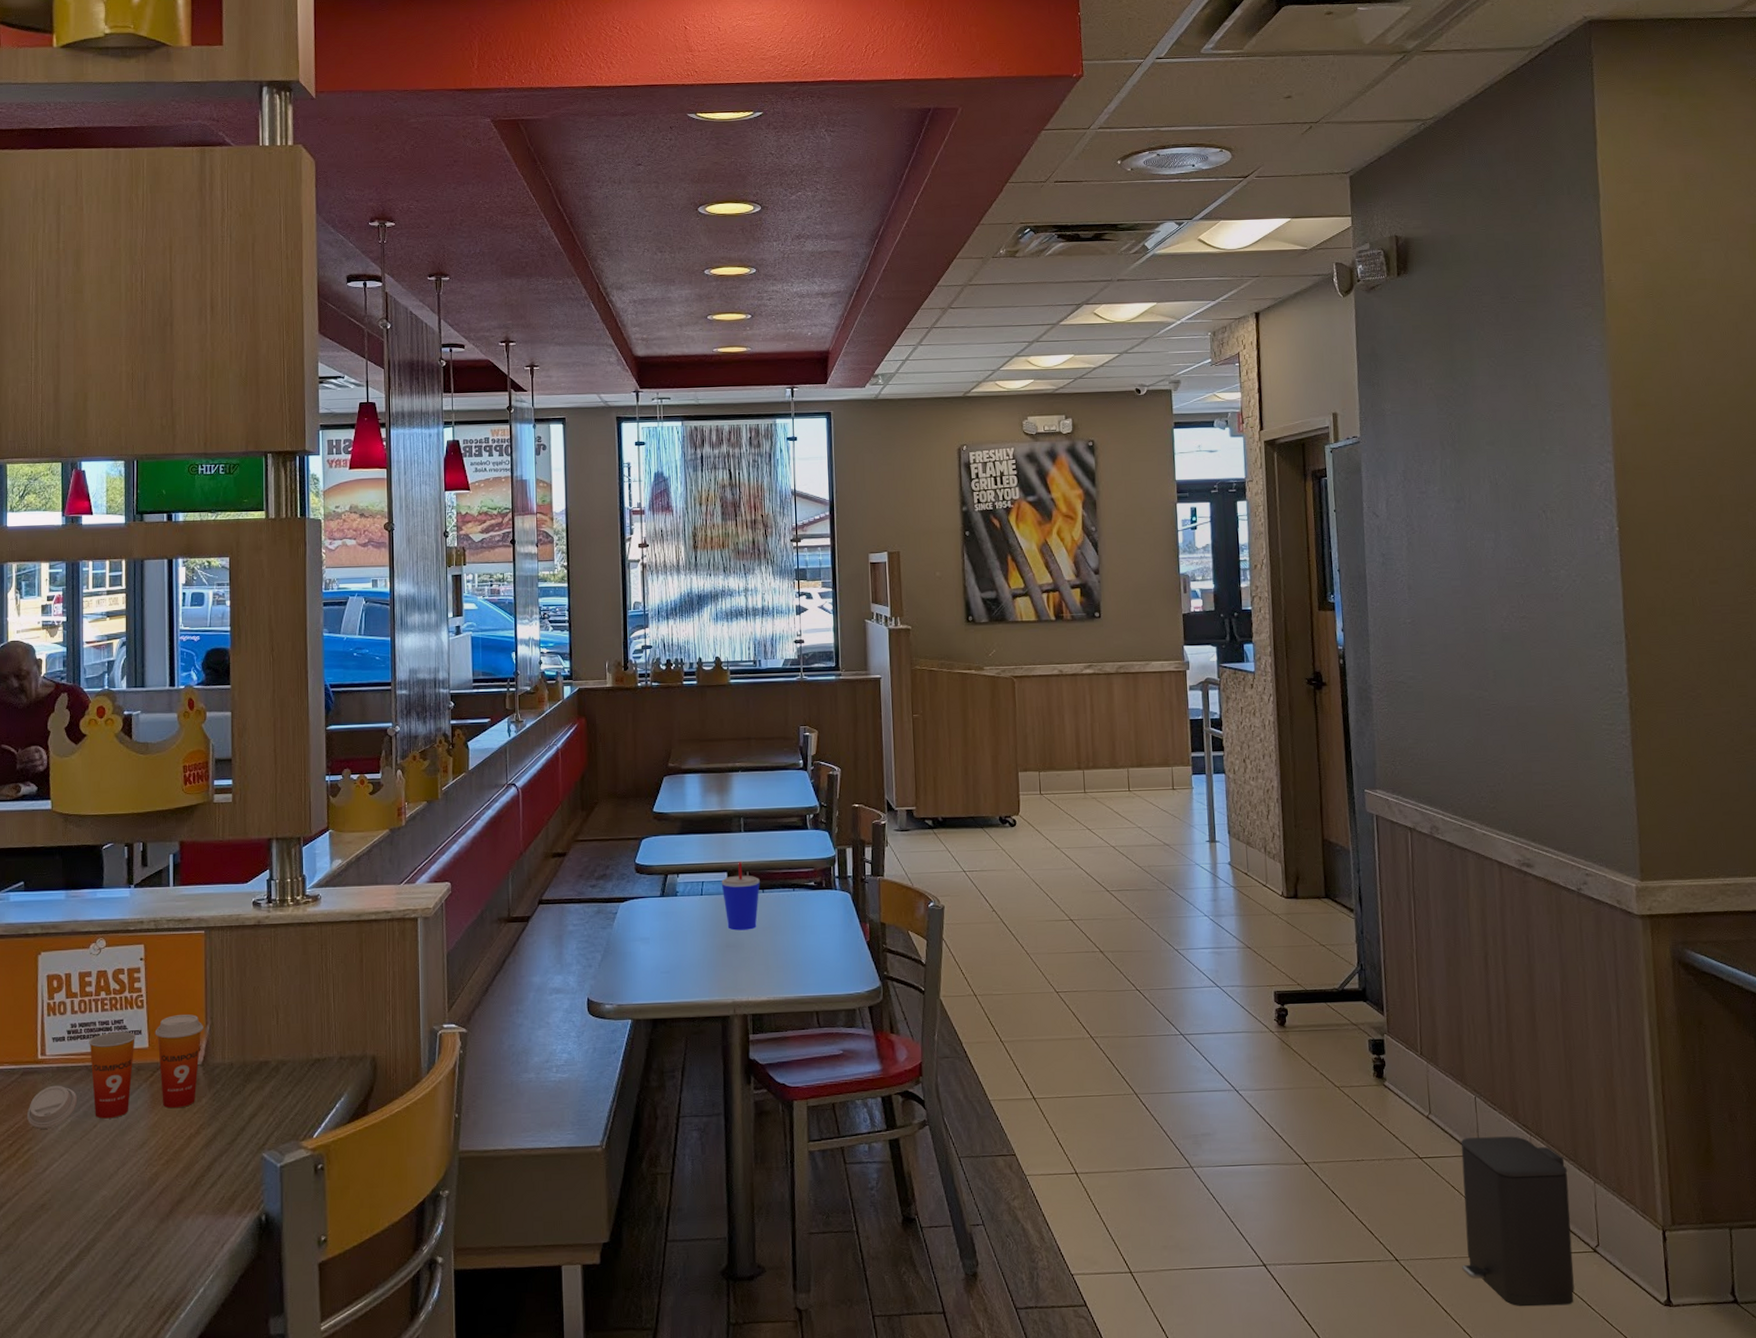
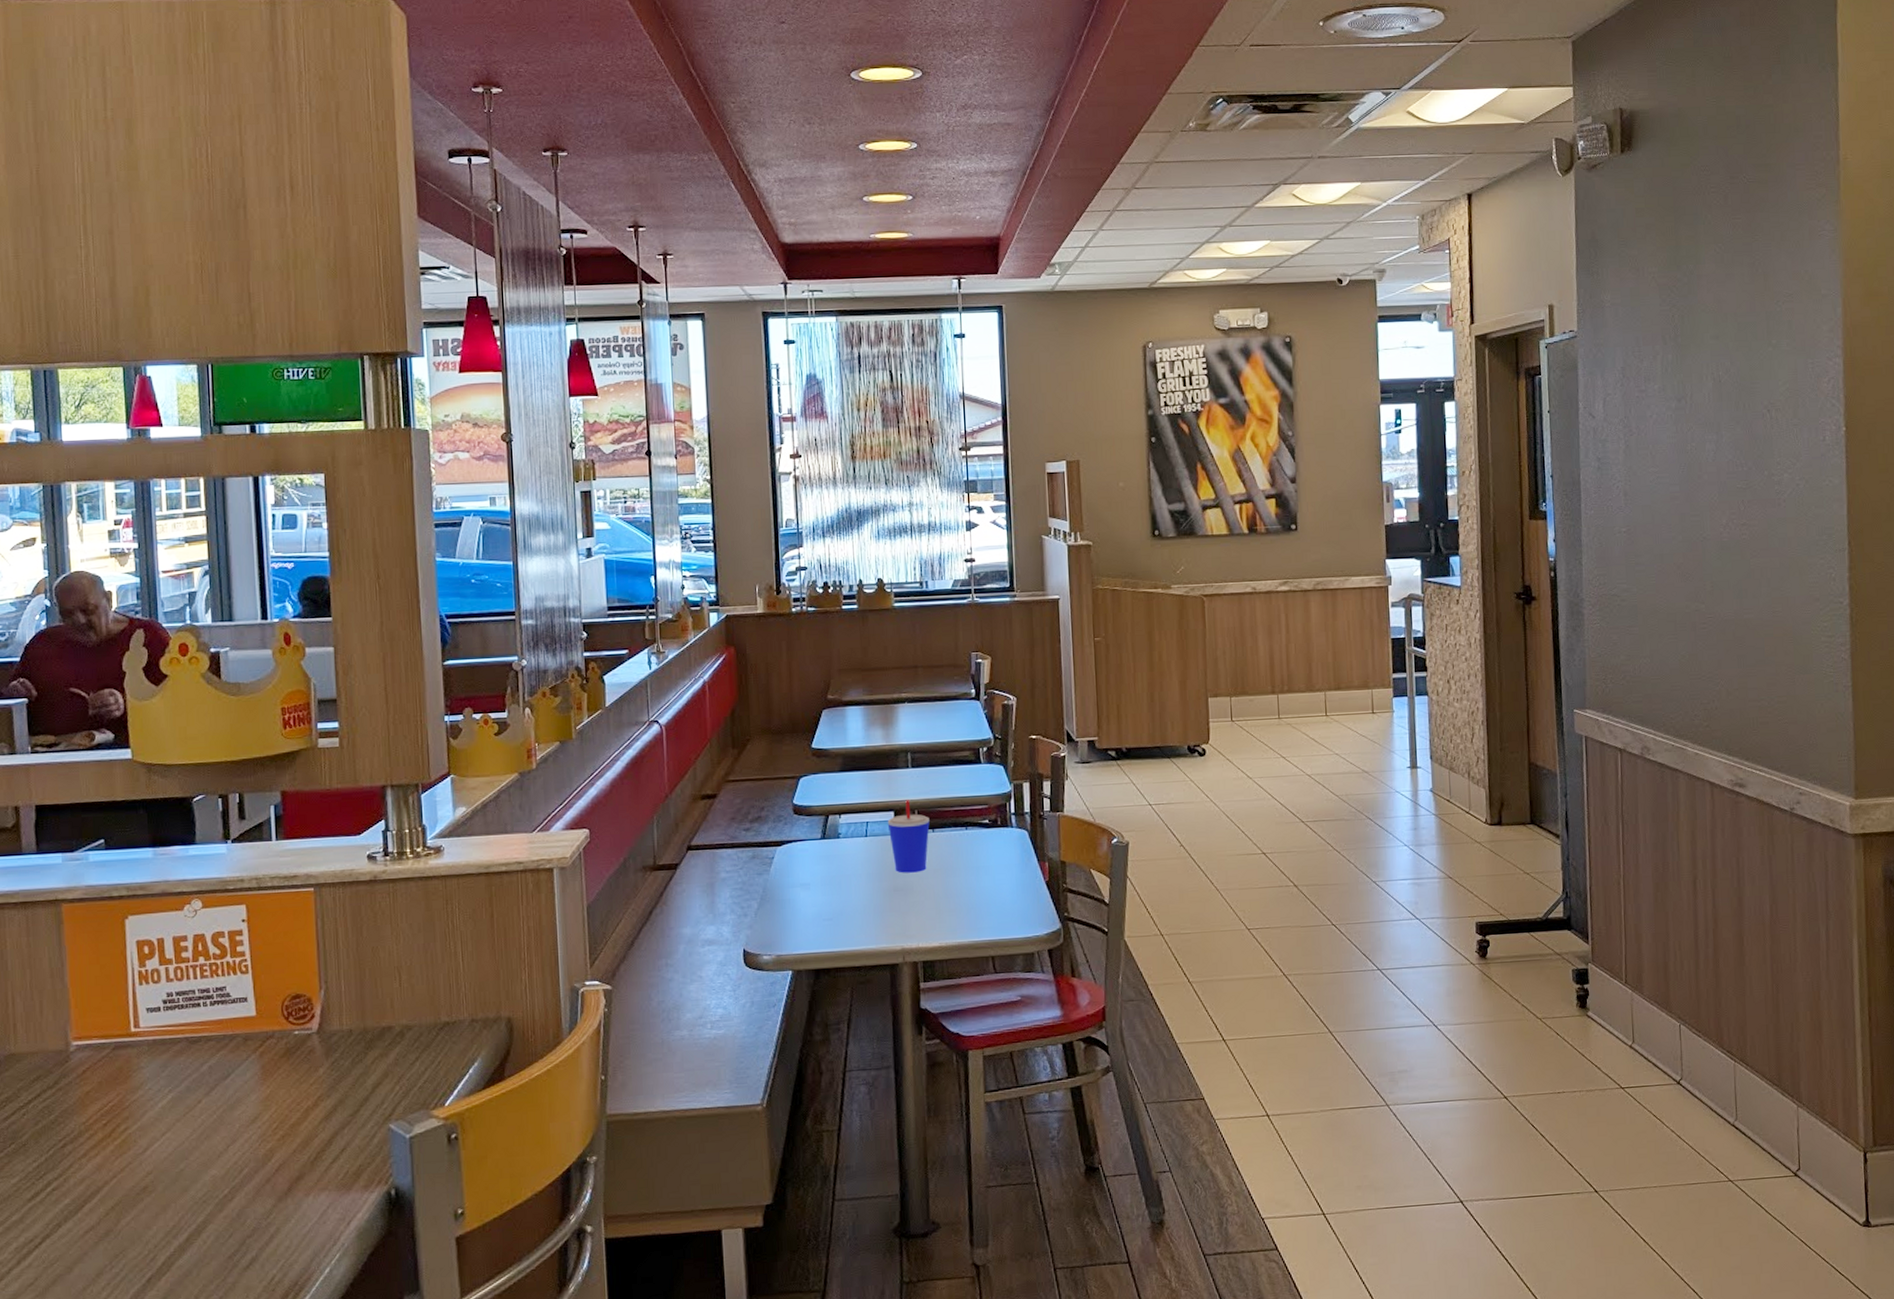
beverage cup: present [27,1014,203,1129] -> none [122,979,317,1107]
pedal bin: present [1460,1136,1574,1306] -> none [1662,1063,1774,1233]

